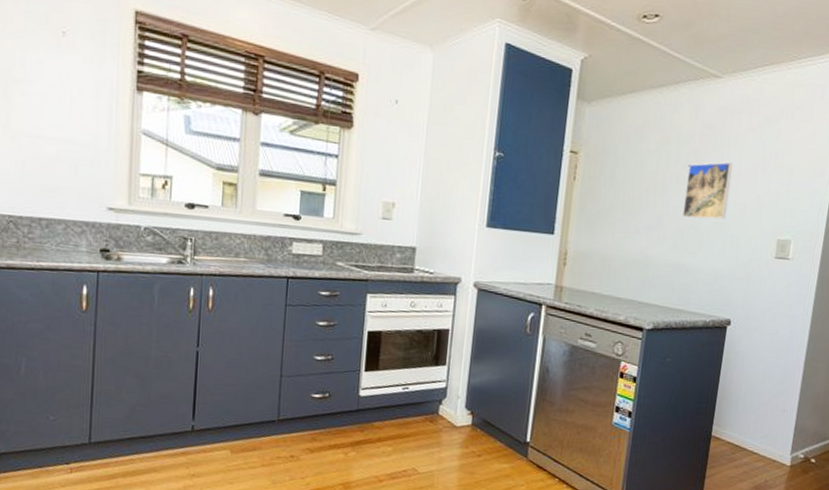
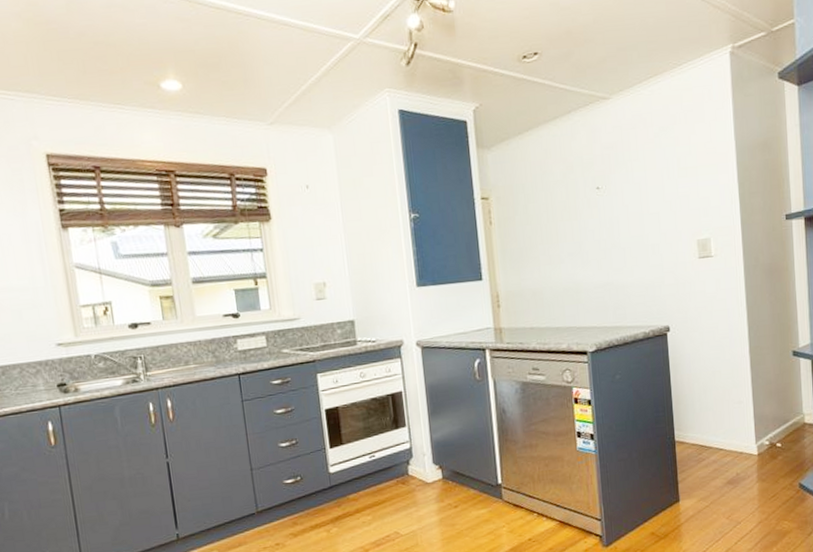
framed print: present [682,162,733,220] -> none [597,176,643,239]

